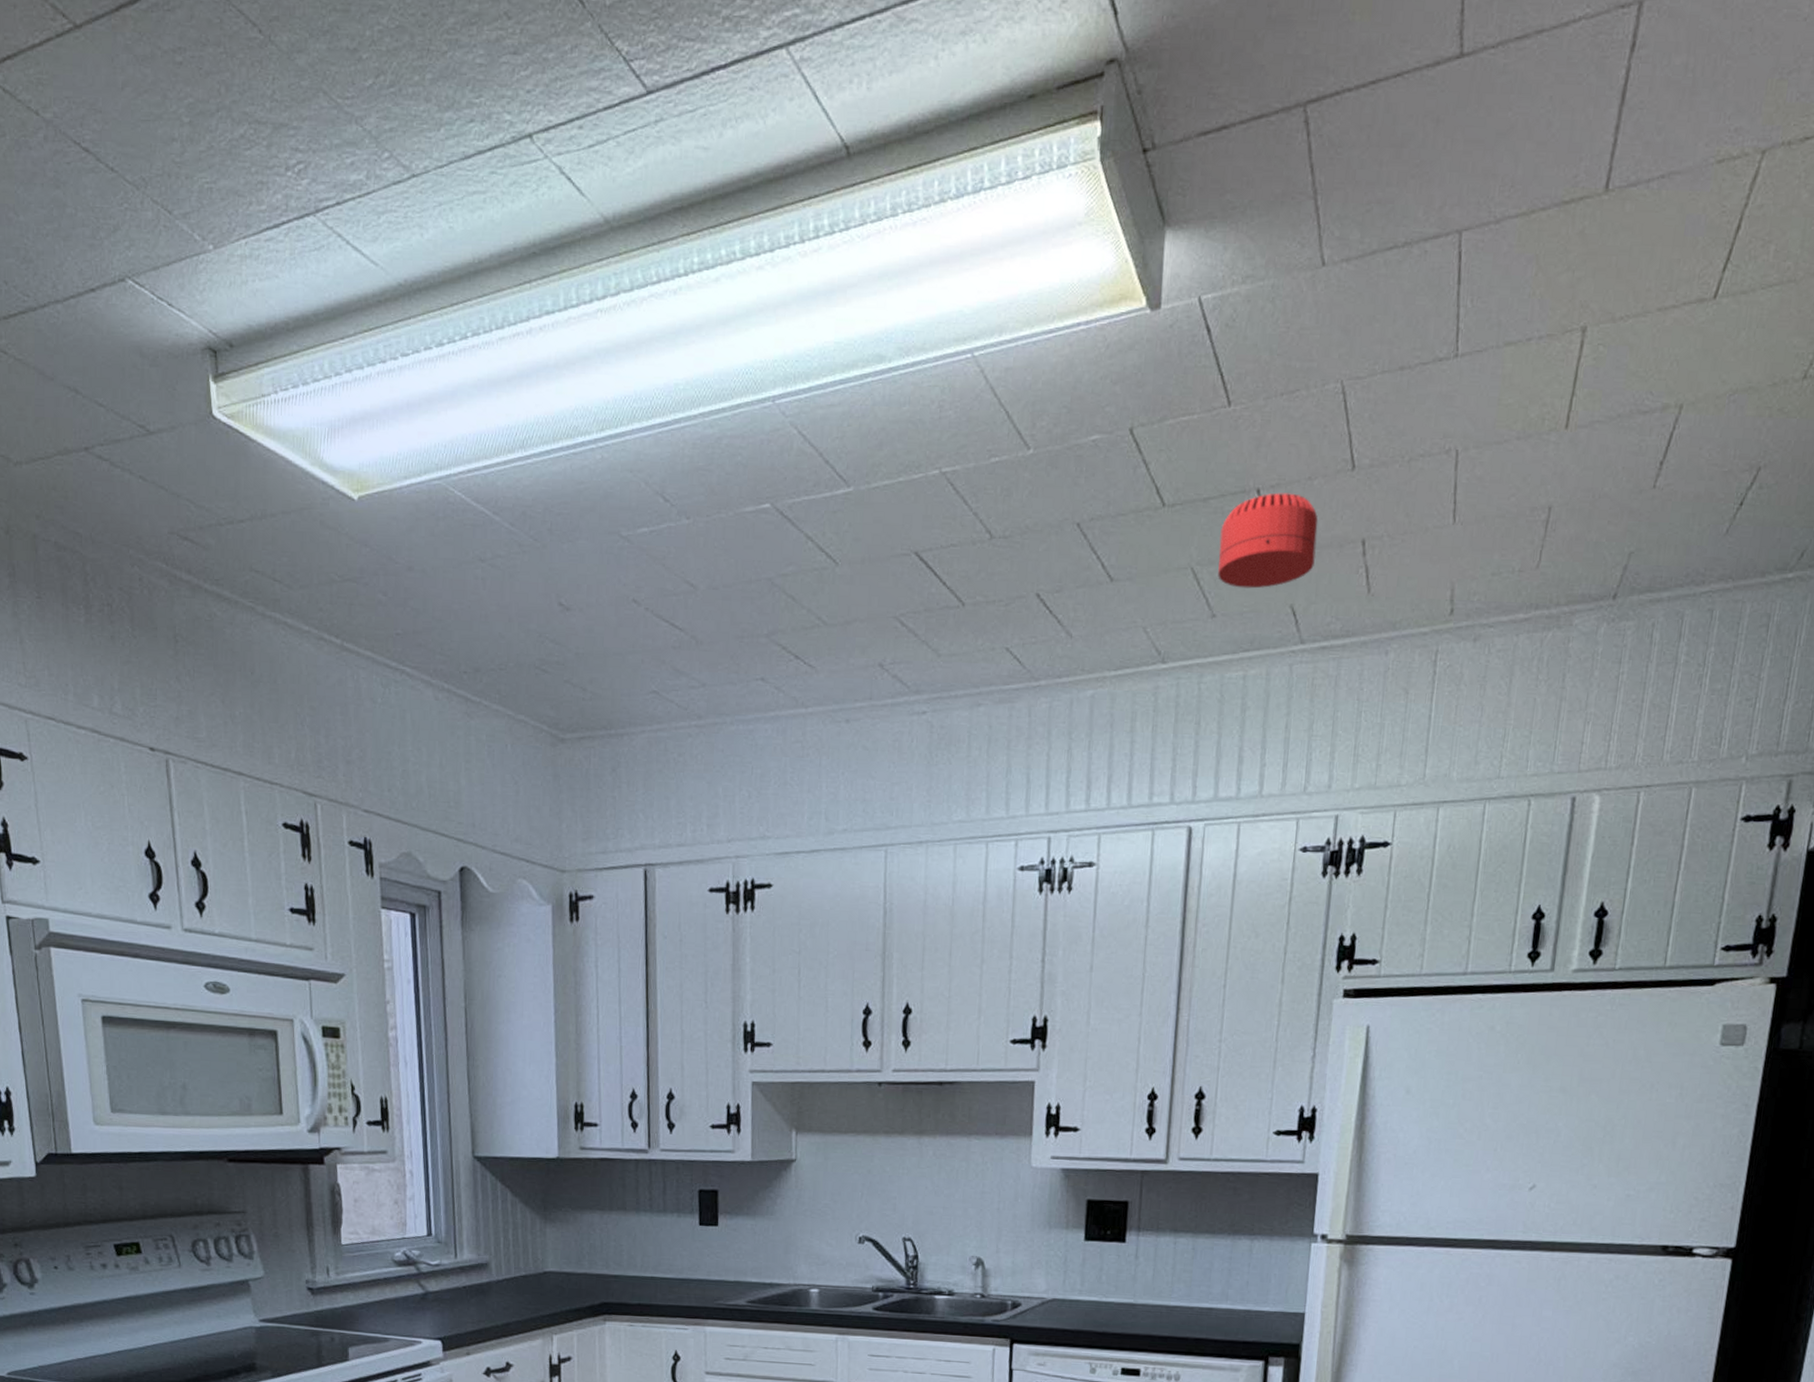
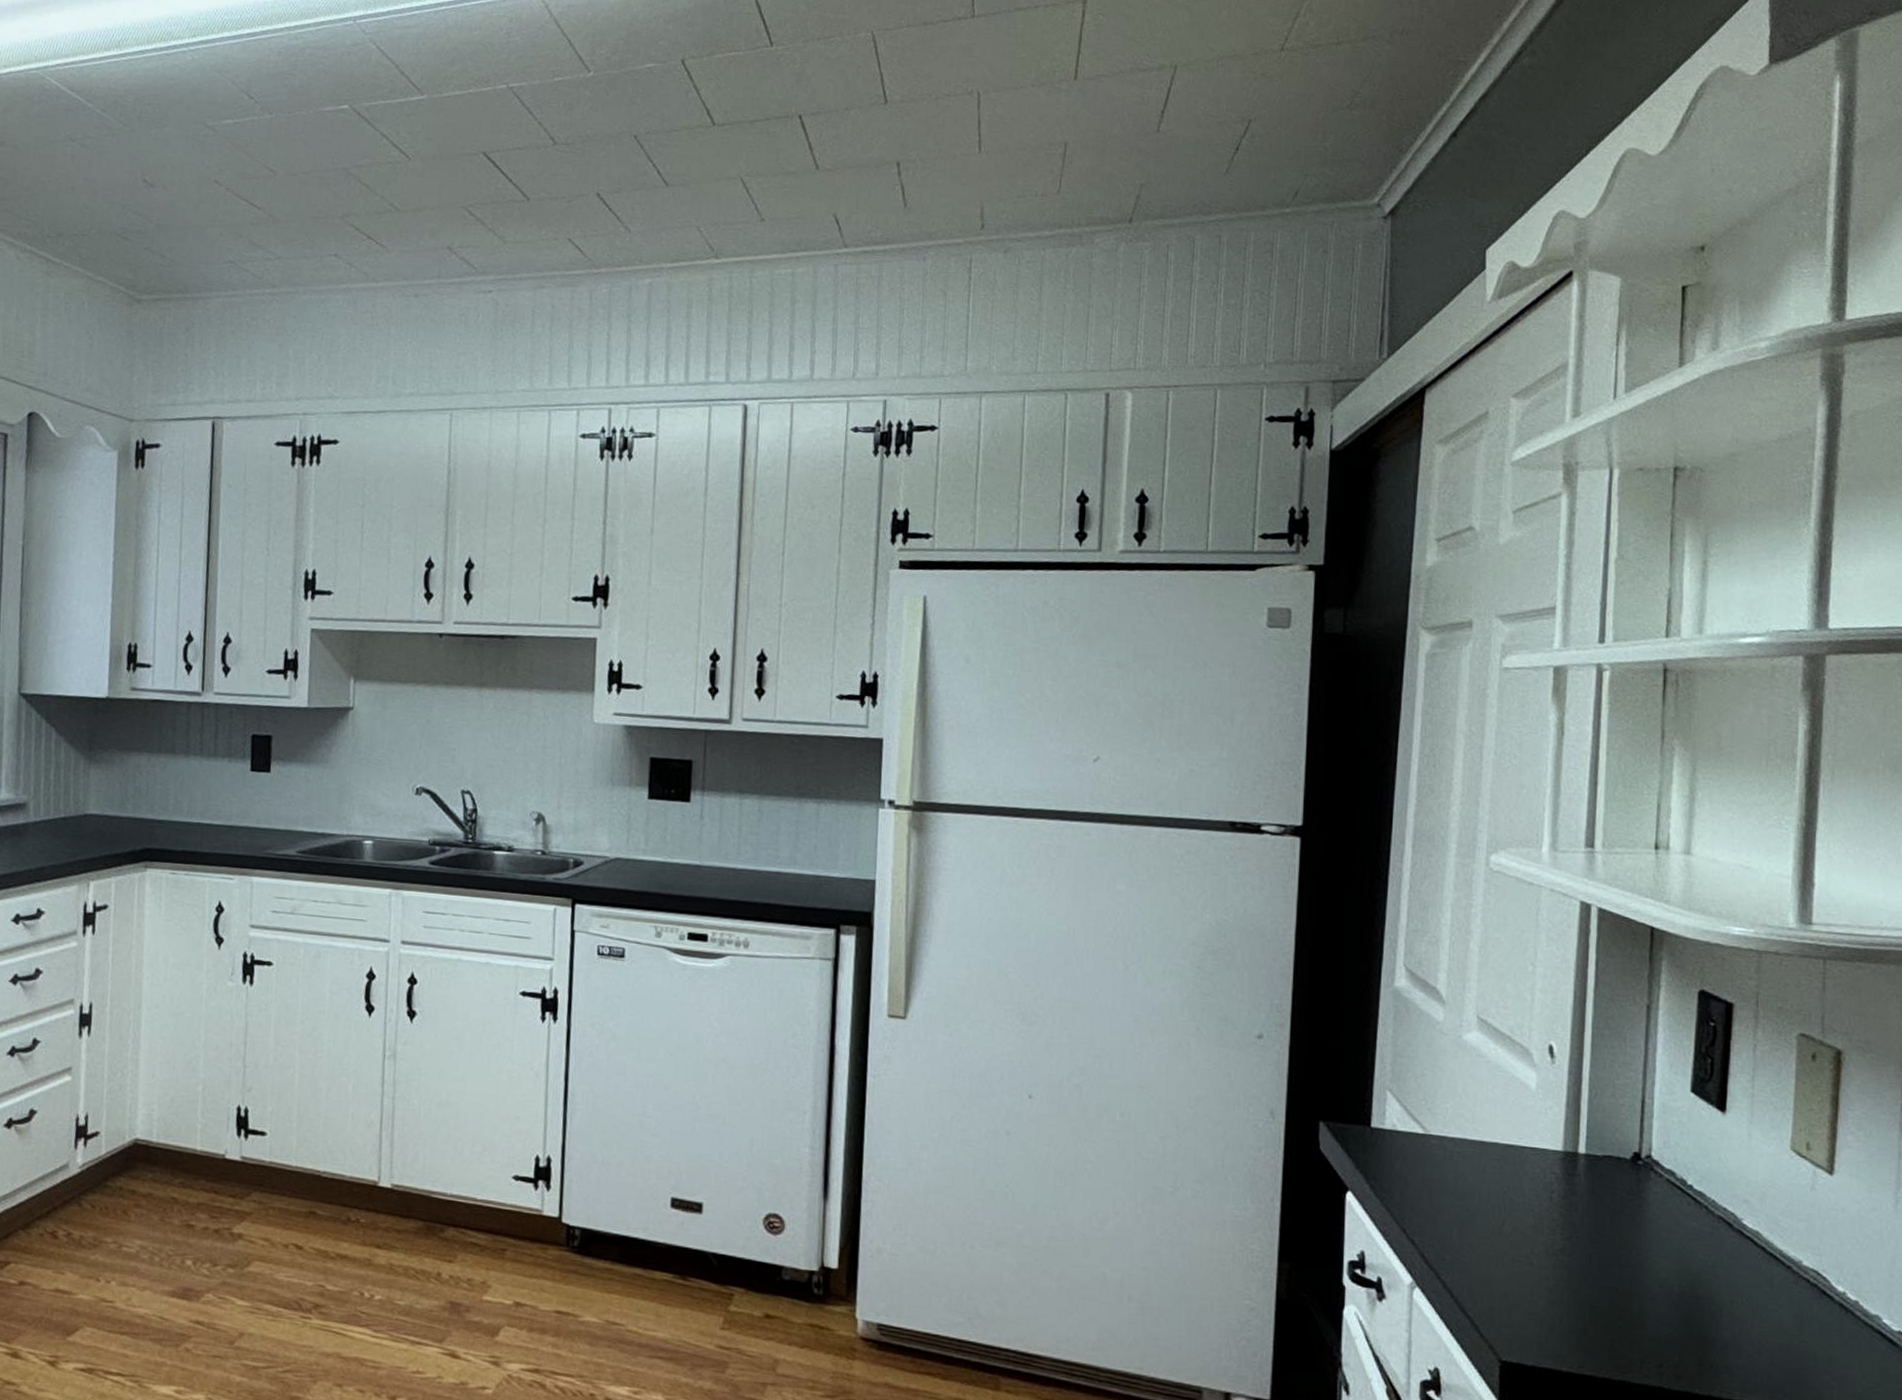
smoke detector: present [1218,493,1318,589] -> none [765,119,856,199]

